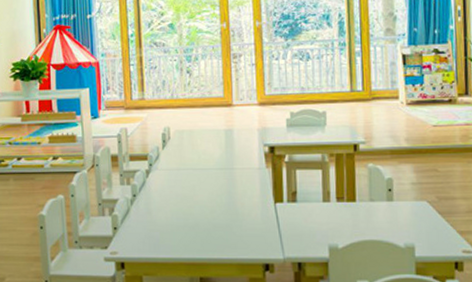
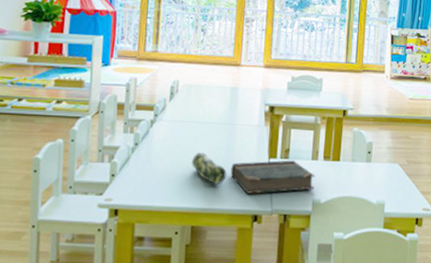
pencil case: none [193,201,231,234] -> present [192,152,227,185]
book: none [234,203,330,242] -> present [230,160,315,194]

